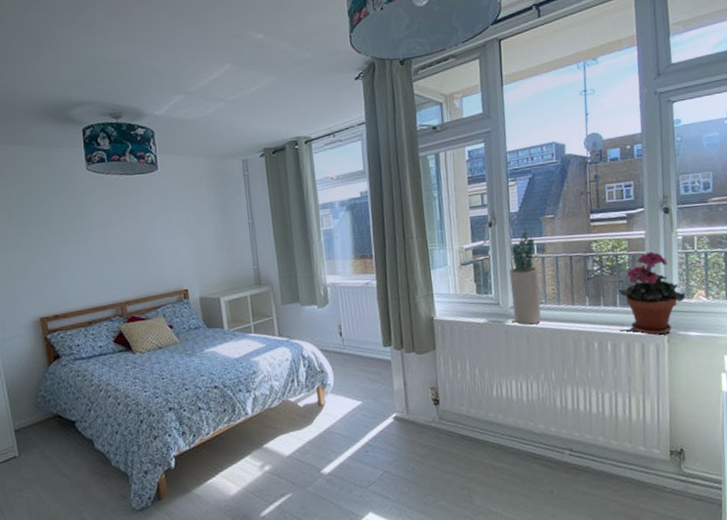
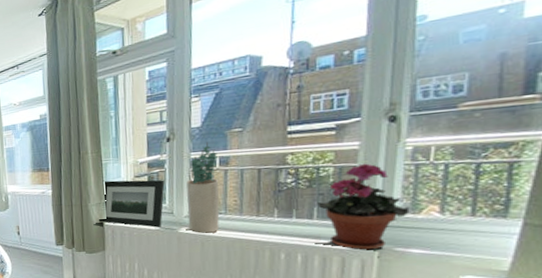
picture frame: none [426,268,490,321] -> present [98,180,165,228]

